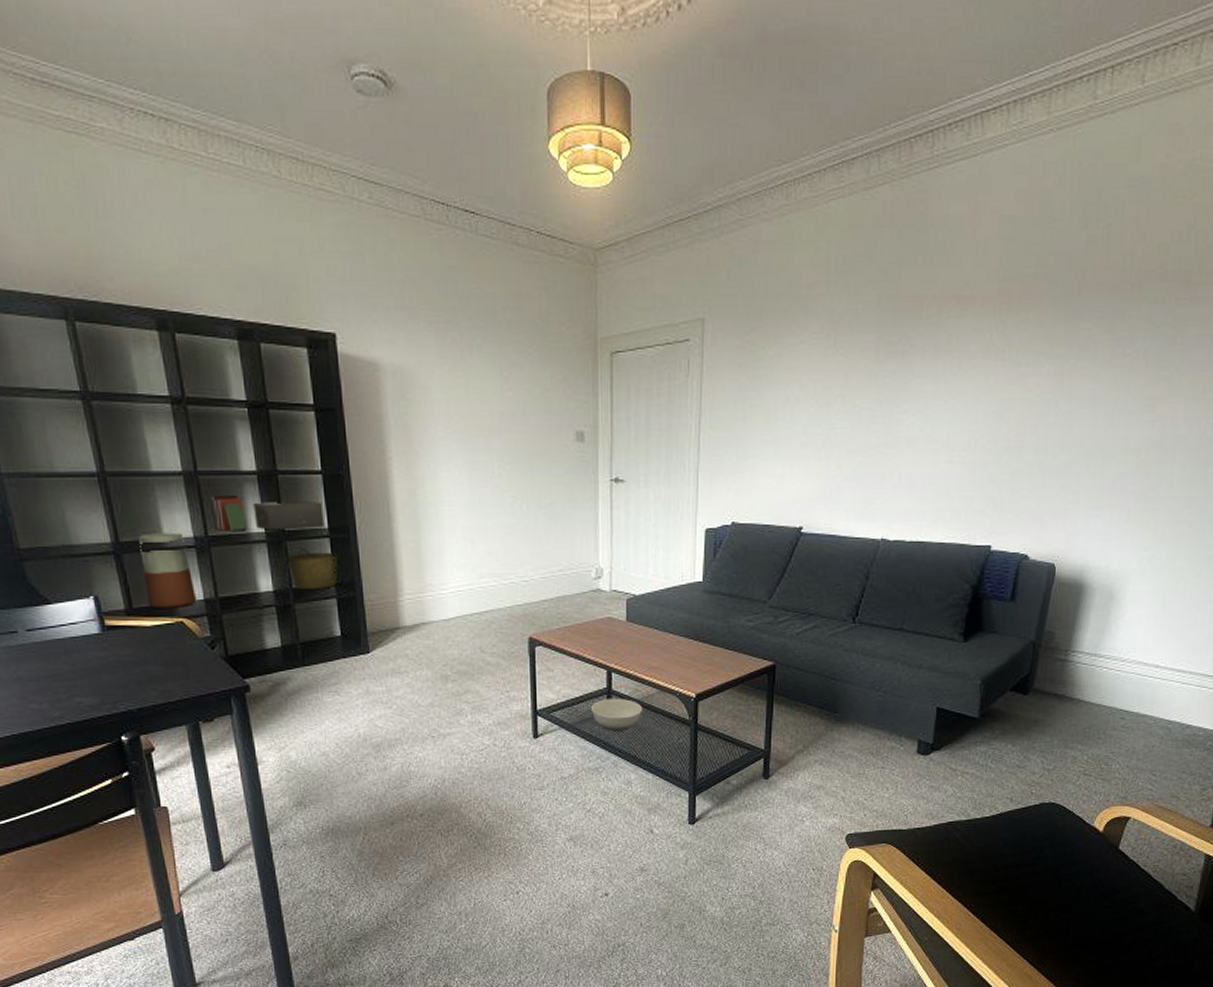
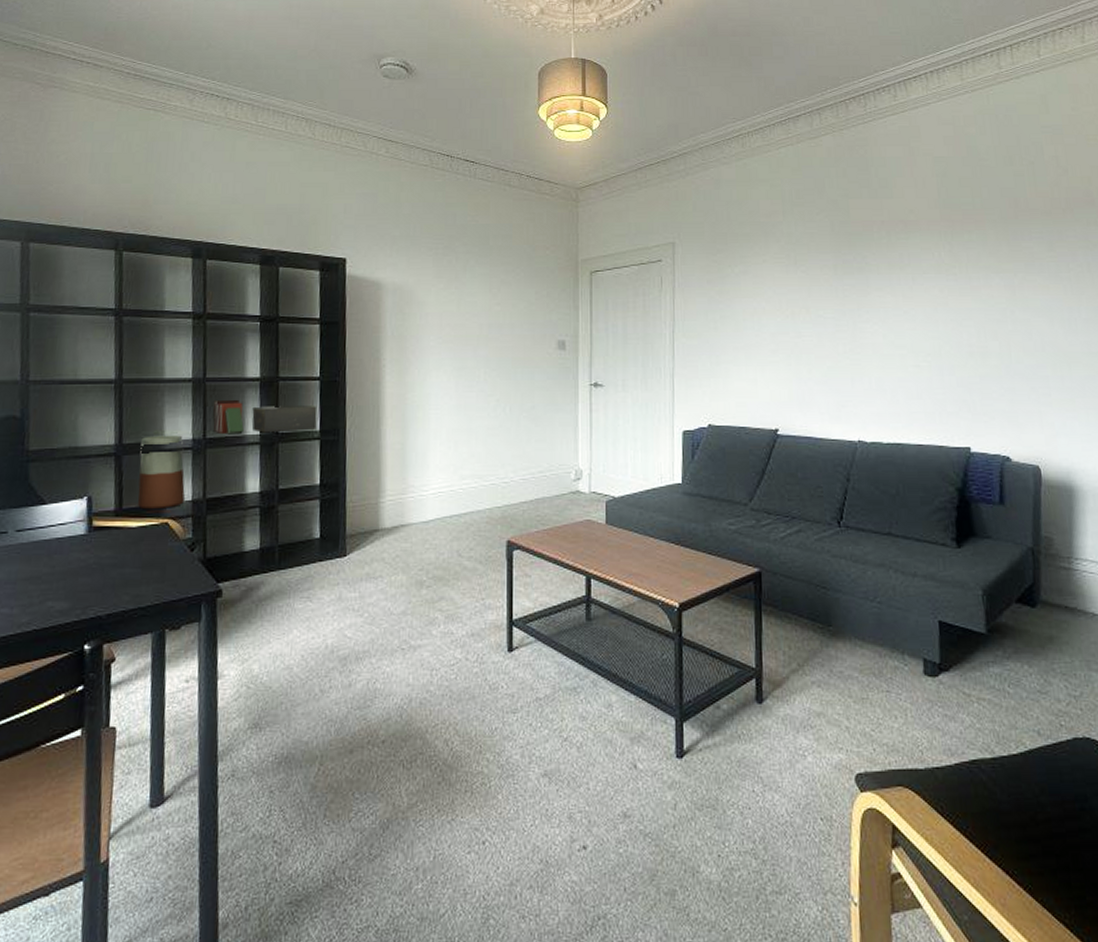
basket: present [286,549,338,589] -> none [276,451,325,490]
bowl: present [590,698,642,732] -> none [568,607,623,646]

